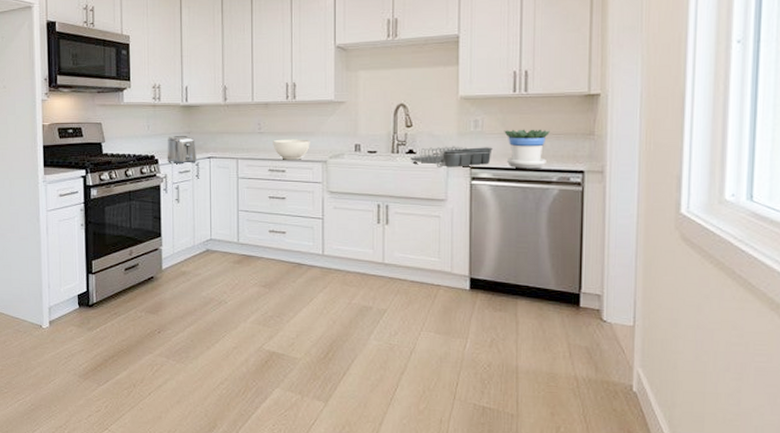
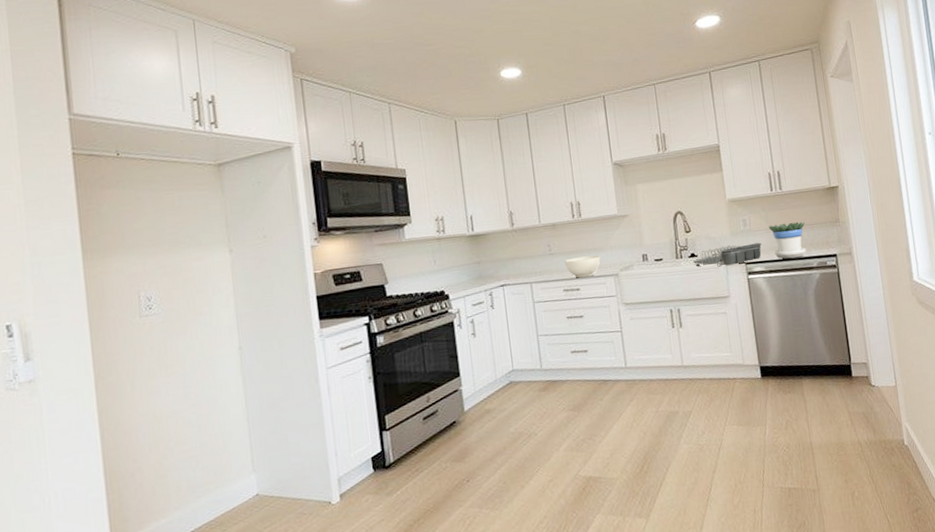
toaster: present [167,135,196,165] -> none [456,265,490,297]

